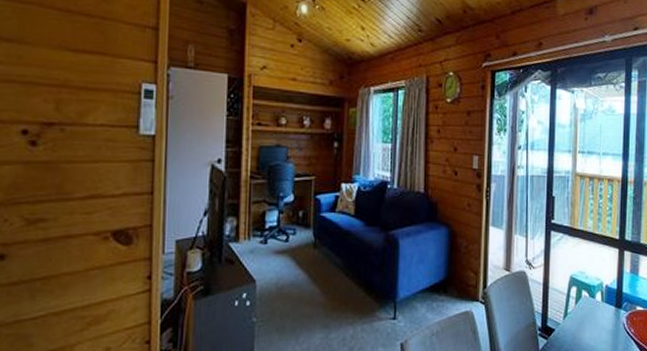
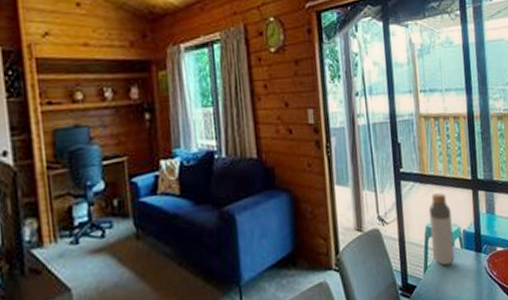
bottle: none [573,247,596,315] -> present [428,192,455,266]

